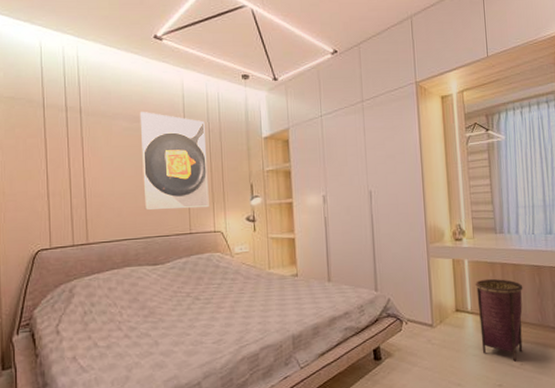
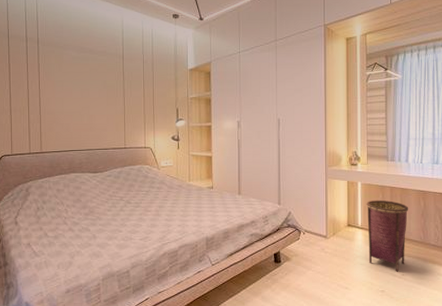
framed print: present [139,112,209,210] -> none [86,44,141,127]

